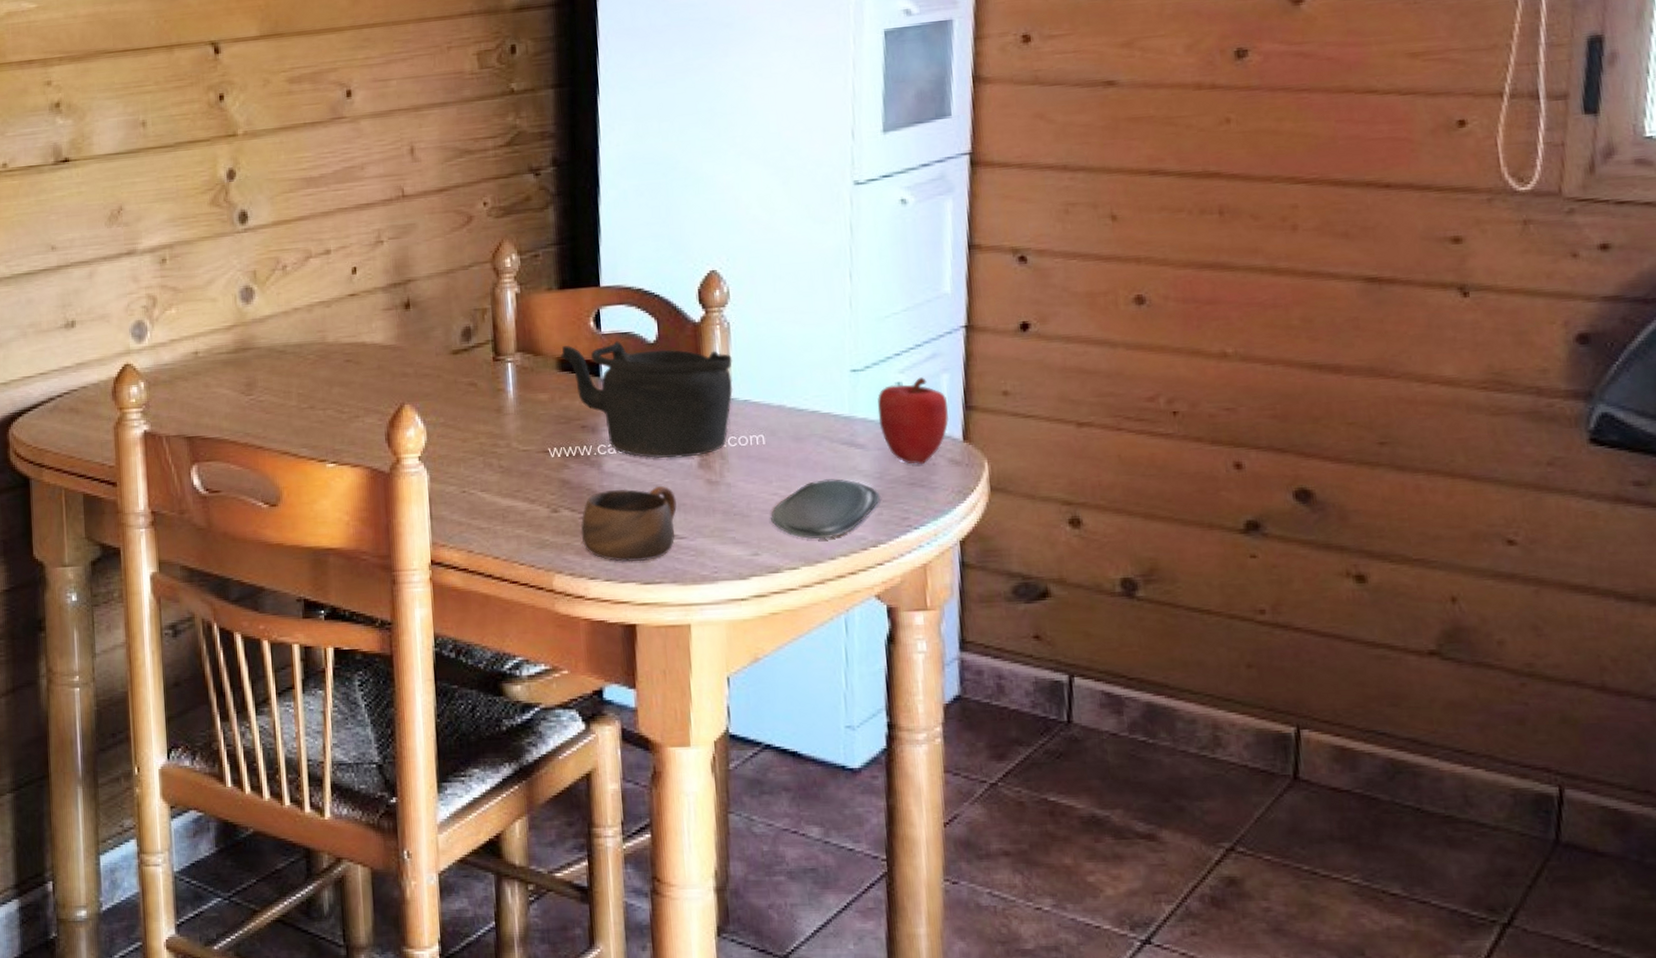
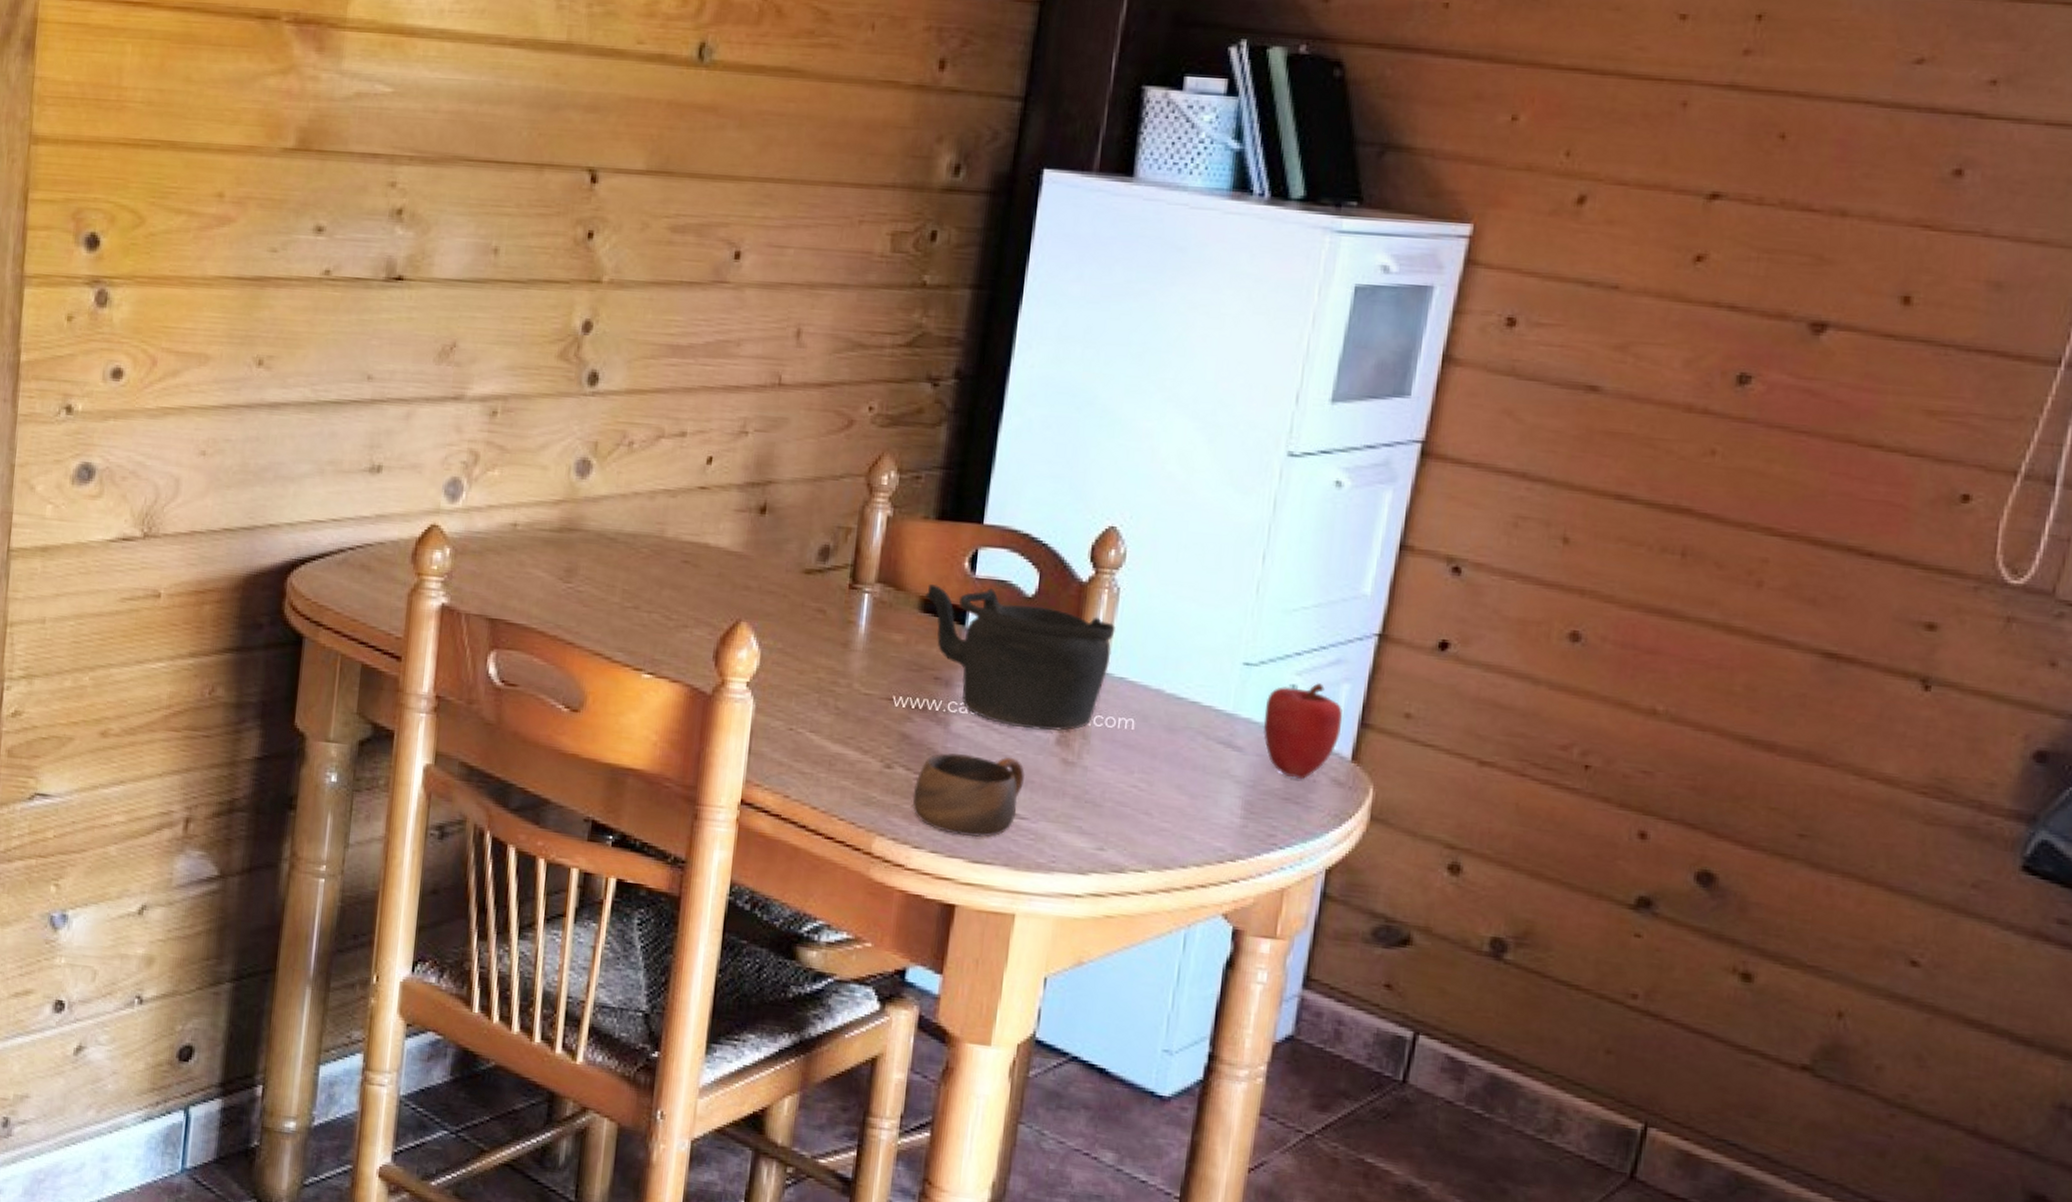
oval tray: present [770,479,881,540] -> none [1124,778,1250,844]

